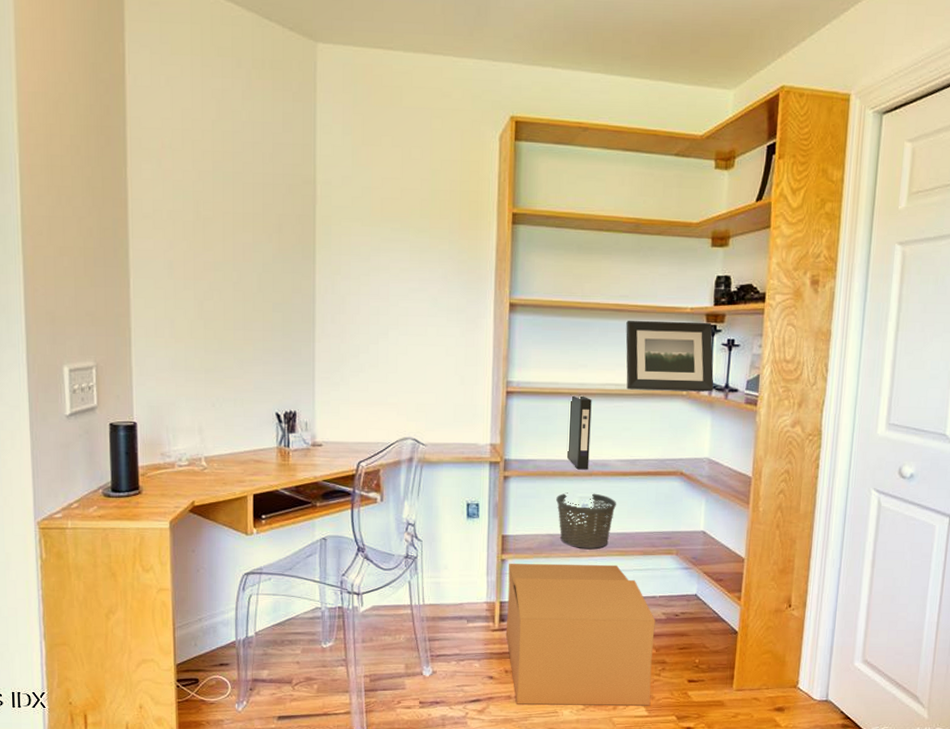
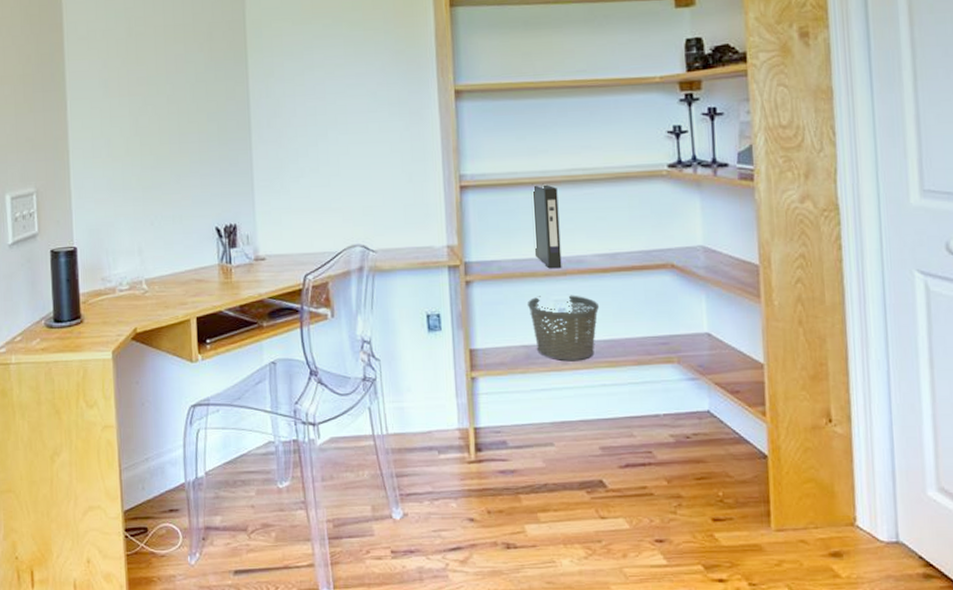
cardboard box: present [506,563,655,706] -> none [480,378,669,553]
picture frame: present [626,320,714,392] -> none [587,91,699,174]

